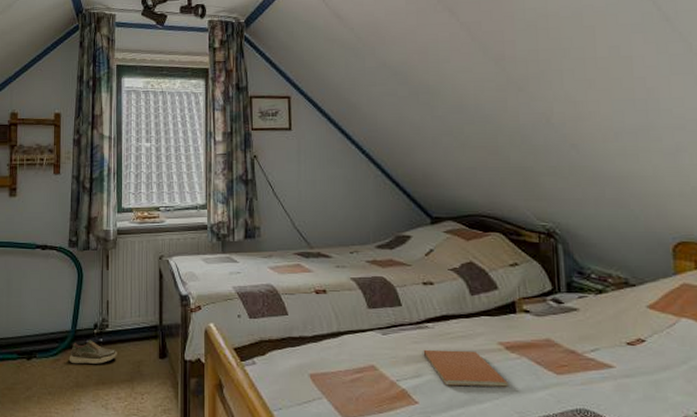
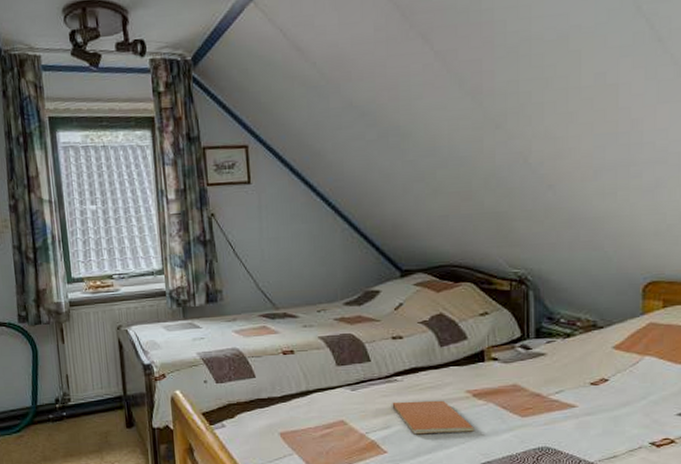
shoe: present [69,340,117,364] -> none [32,414,83,439]

